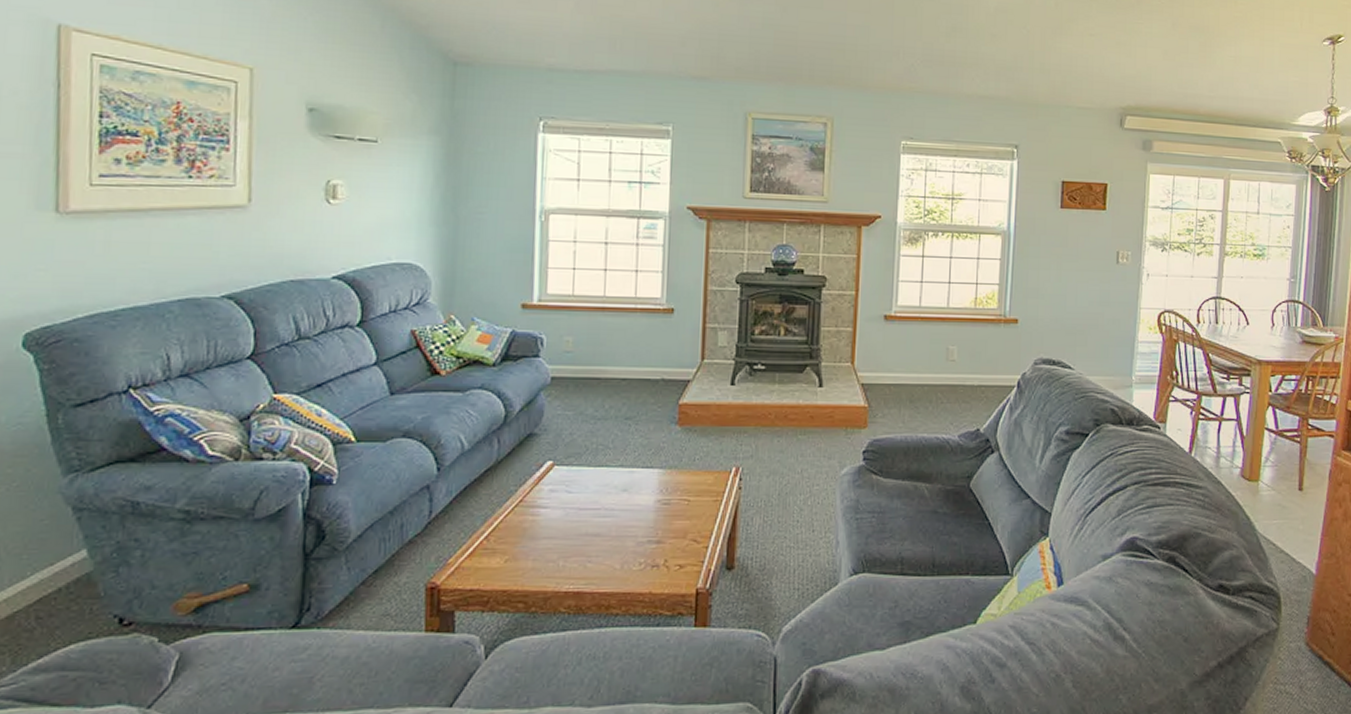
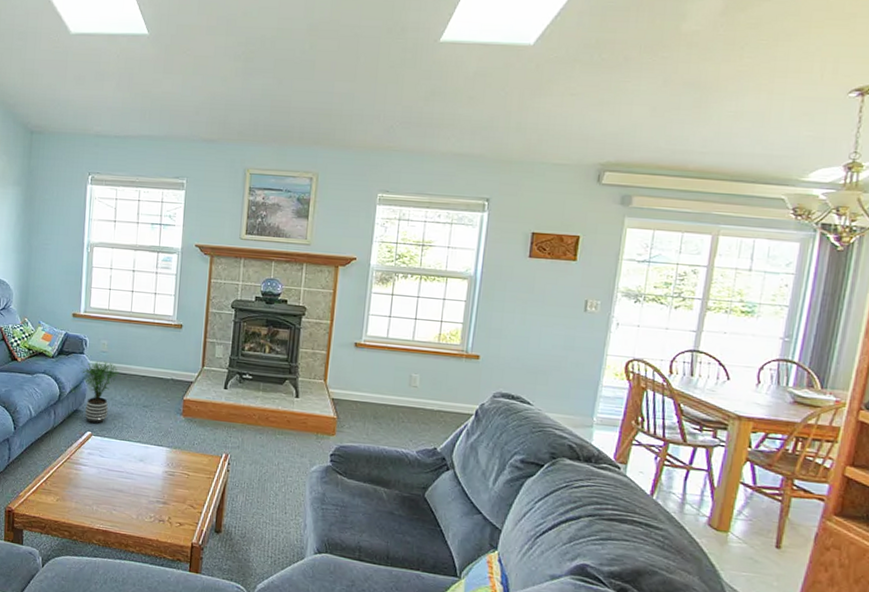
potted plant: none [535,365,594,450] -> present [80,361,122,424]

